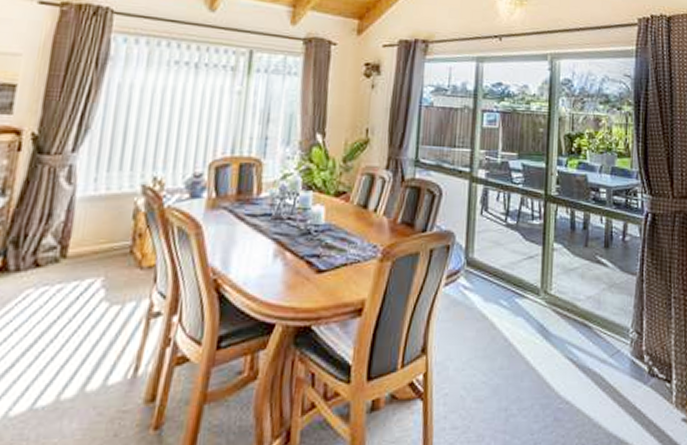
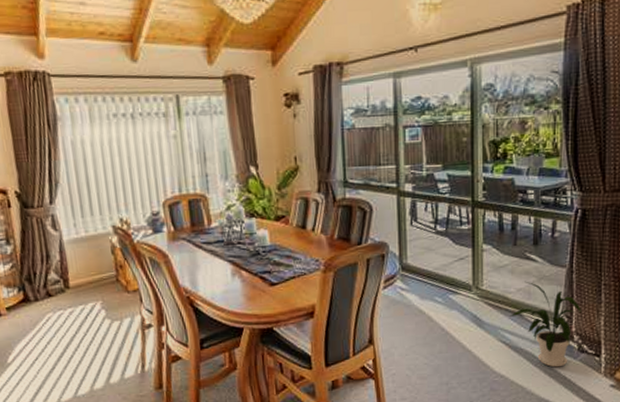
house plant: none [578,287,652,394] -> present [510,281,581,368]

